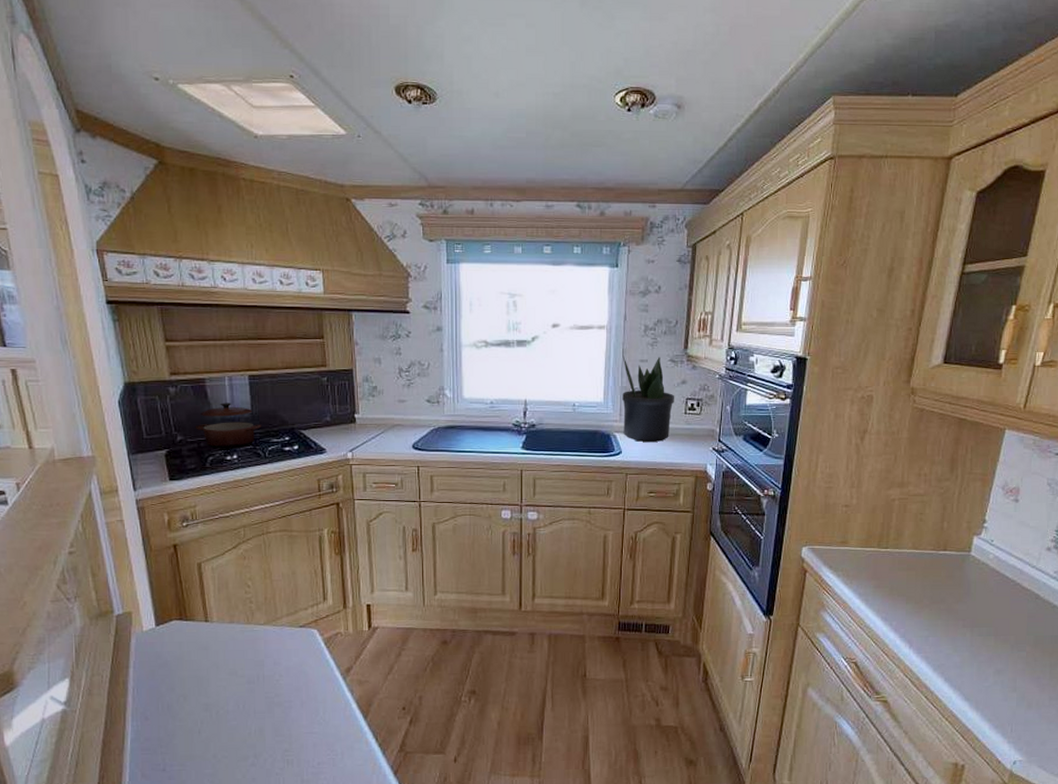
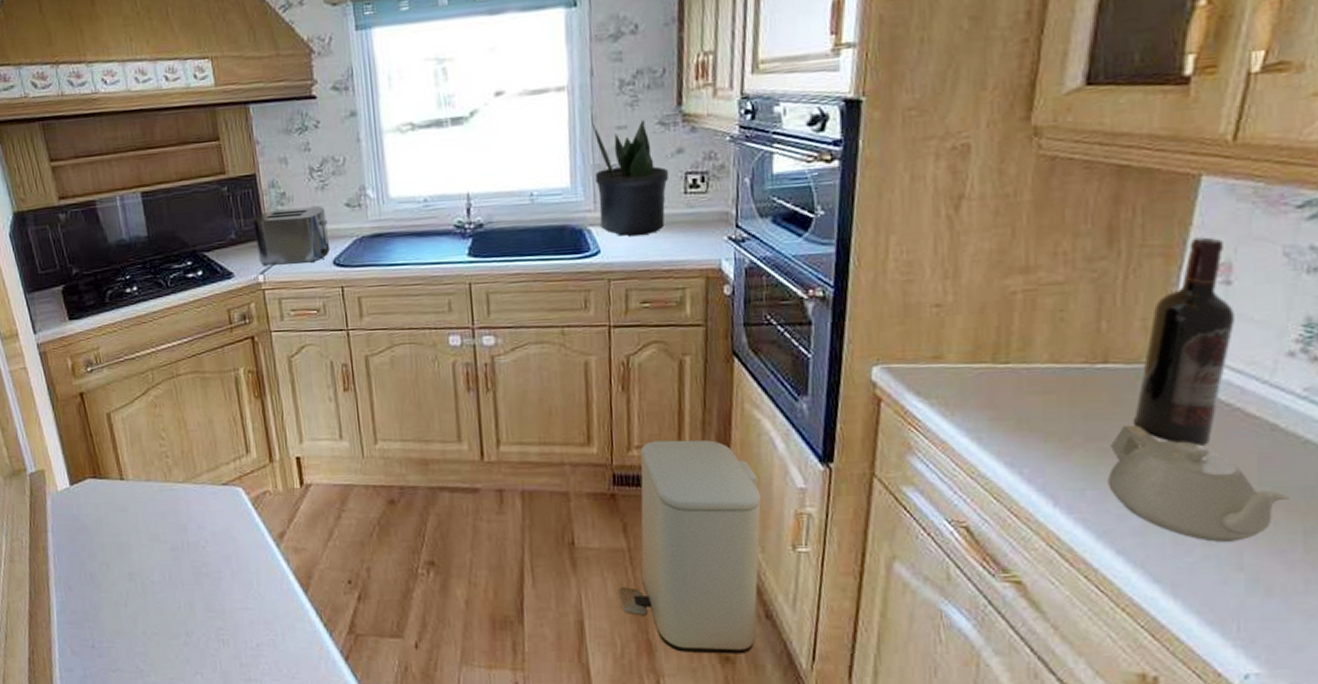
saucepan: present [195,403,262,449] -> none [89,226,161,281]
toaster: none [347,400,411,446] -> present [253,206,331,266]
pedal bin: none [616,597,723,759] -> present [617,439,762,654]
teapot: none [942,593,1044,672] -> present [1108,425,1290,542]
wine bottle: none [960,470,1019,608] -> present [1134,237,1235,446]

